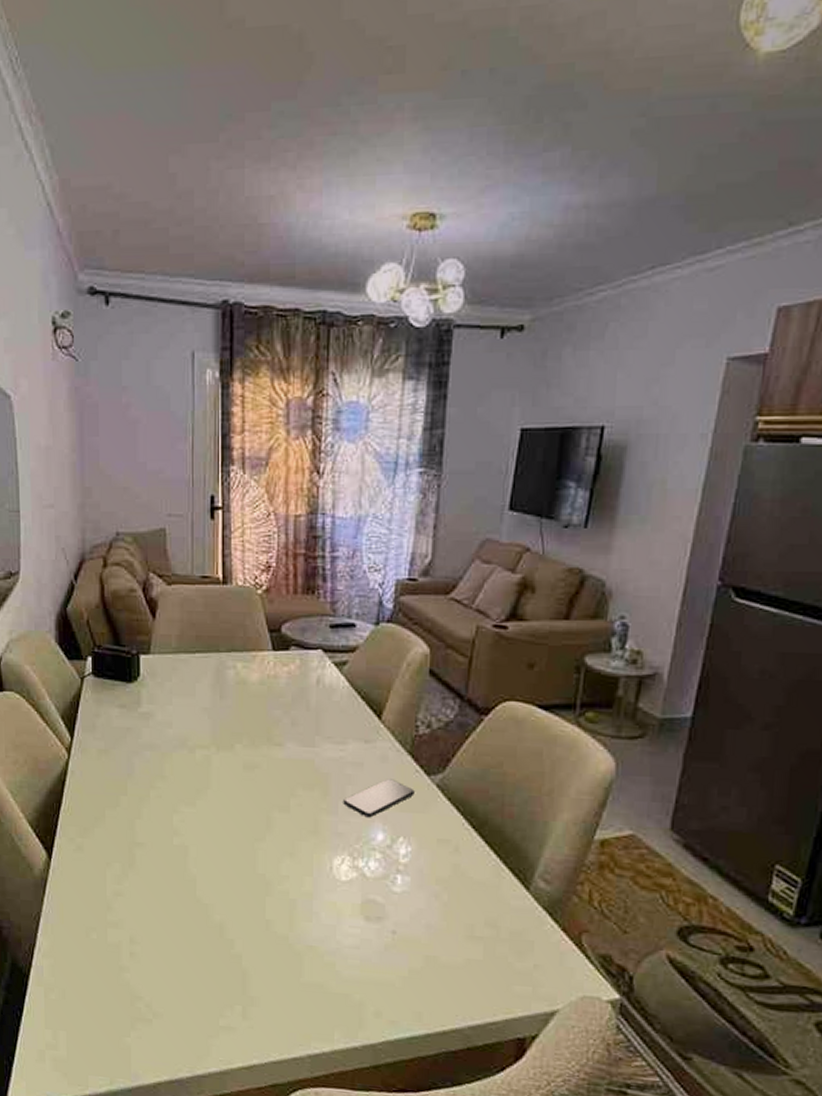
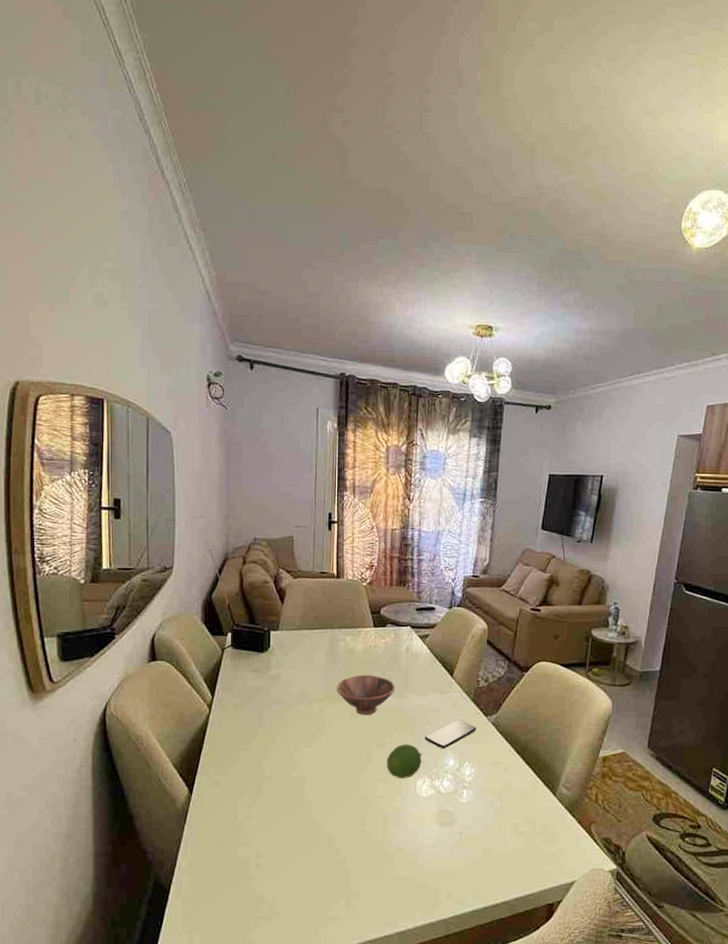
bowl: none [225,714,303,769] -> present [336,674,396,716]
fruit: none [291,809,340,855] -> present [386,744,422,778]

